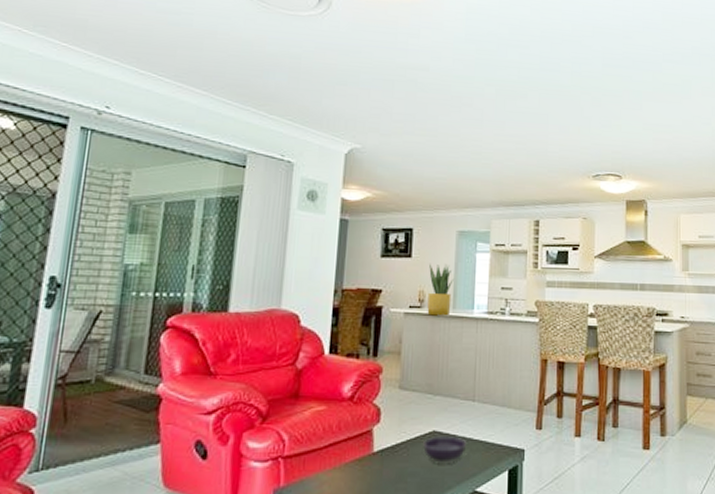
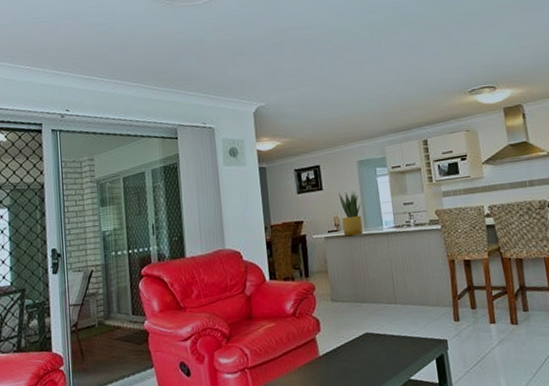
bowl: present [423,436,467,463] -> none [359,335,397,360]

